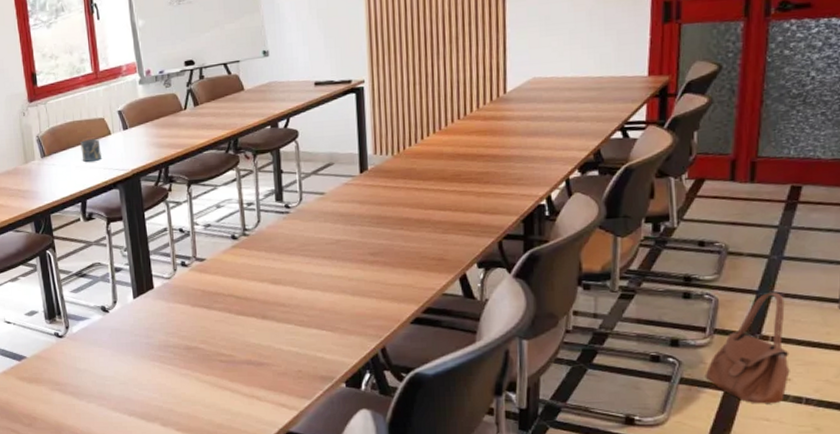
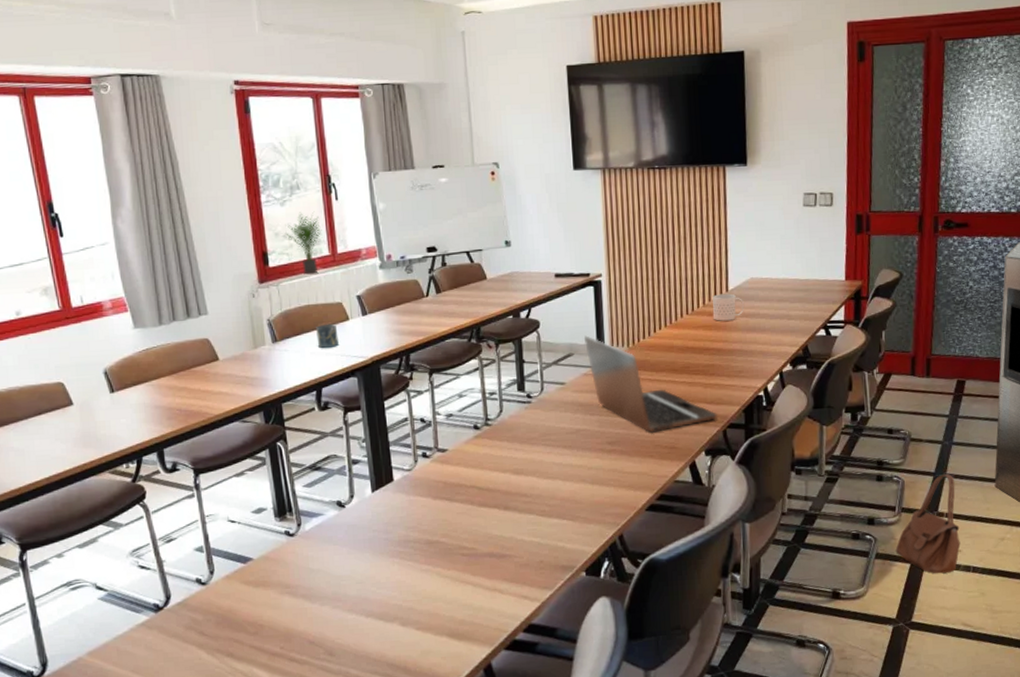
potted plant: none [52,31,86,91] -> present [285,211,323,273]
laptop: none [346,144,492,243] -> present [584,335,717,432]
mug: none [487,95,524,126] -> present [712,293,744,321]

